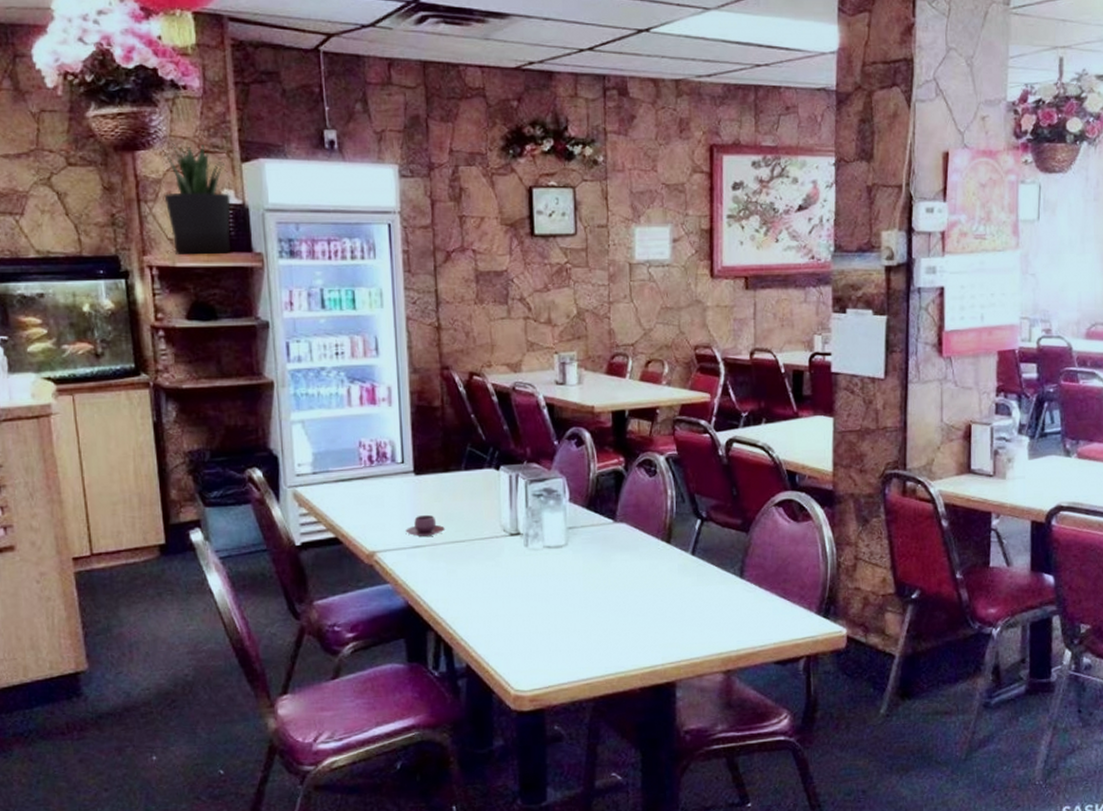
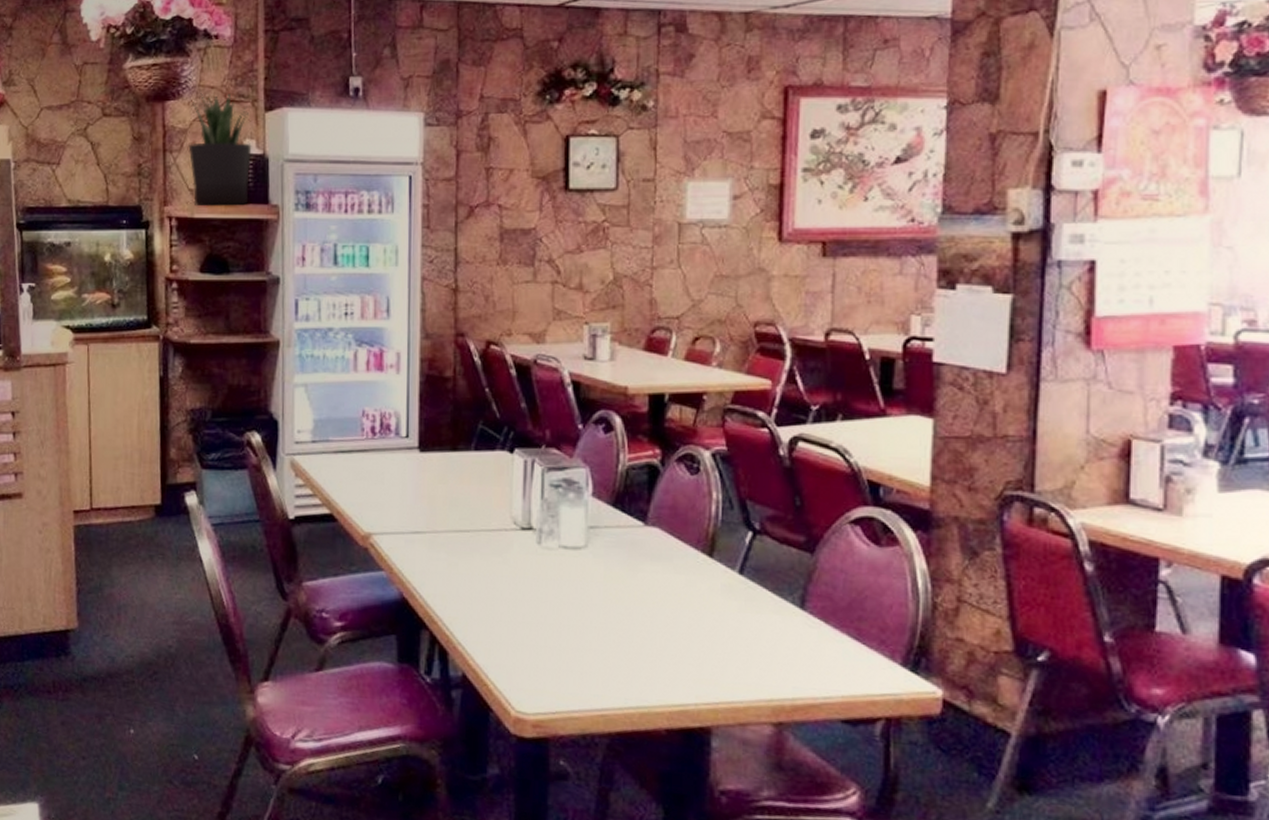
teacup: present [405,514,445,537] -> none [405,497,448,522]

